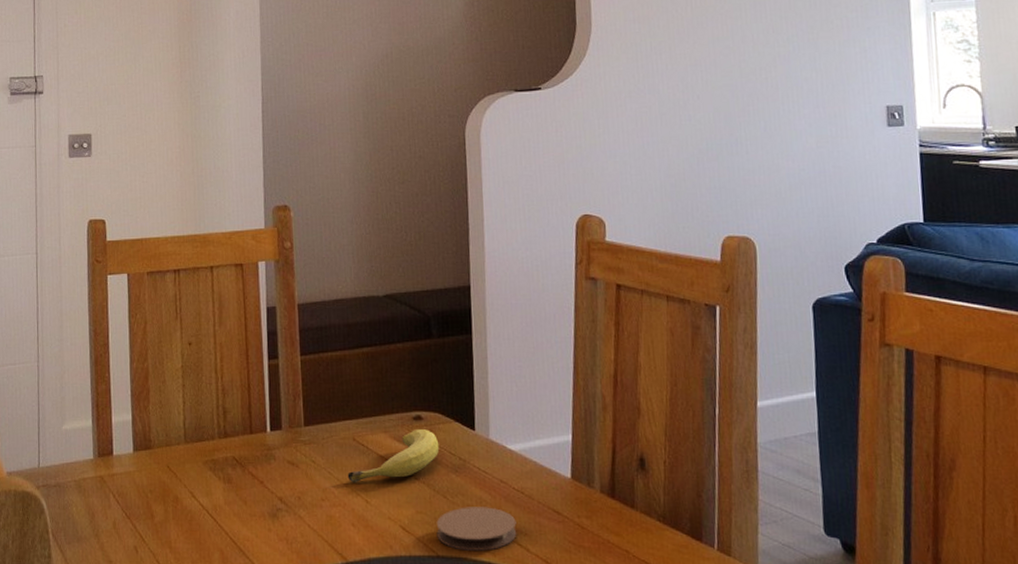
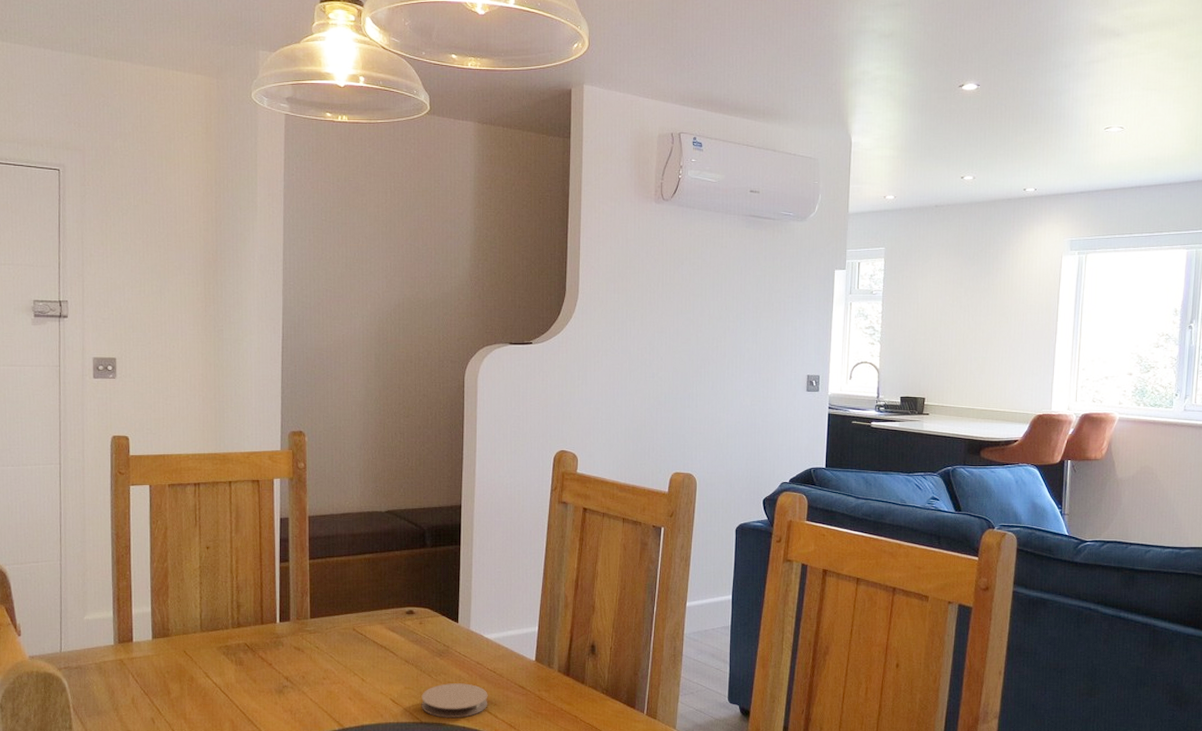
fruit: present [347,429,440,483] -> none [347,622,427,665]

